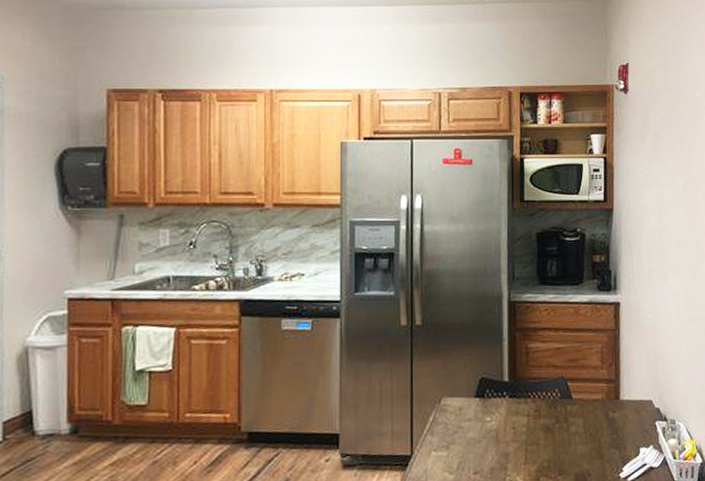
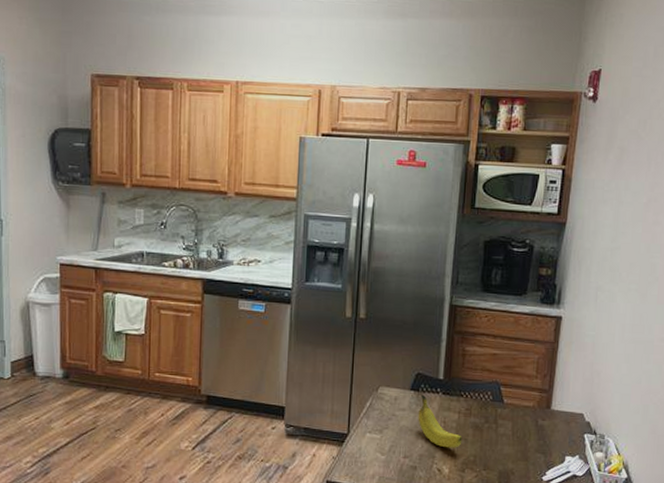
fruit: none [485,400,534,457] -> present [418,394,462,448]

